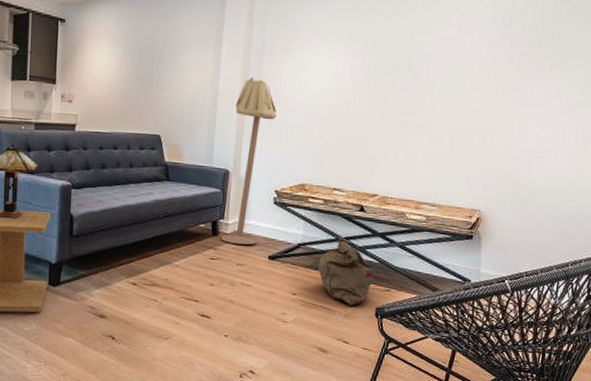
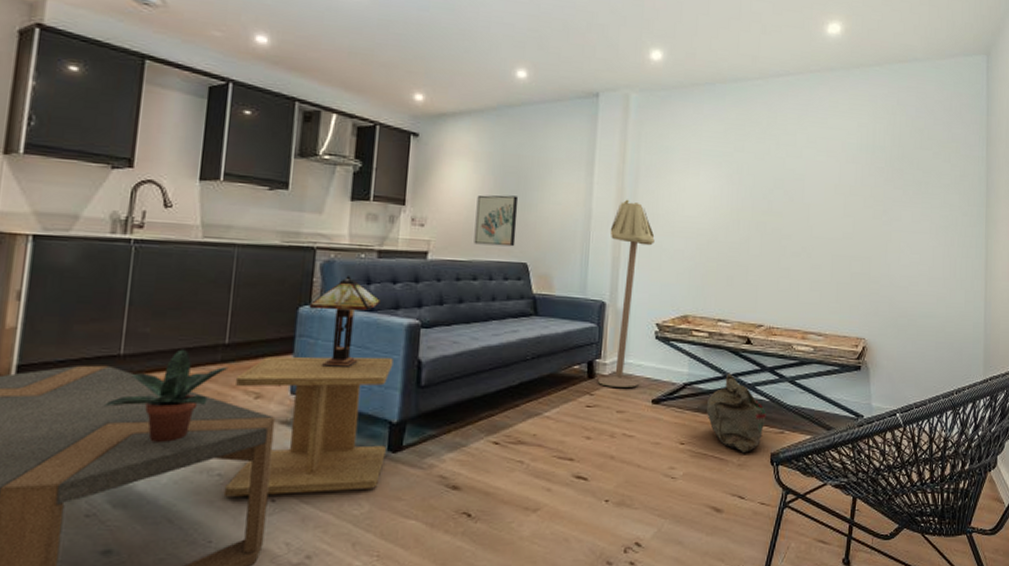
wall art: none [114,74,153,121] -> present [474,195,519,247]

